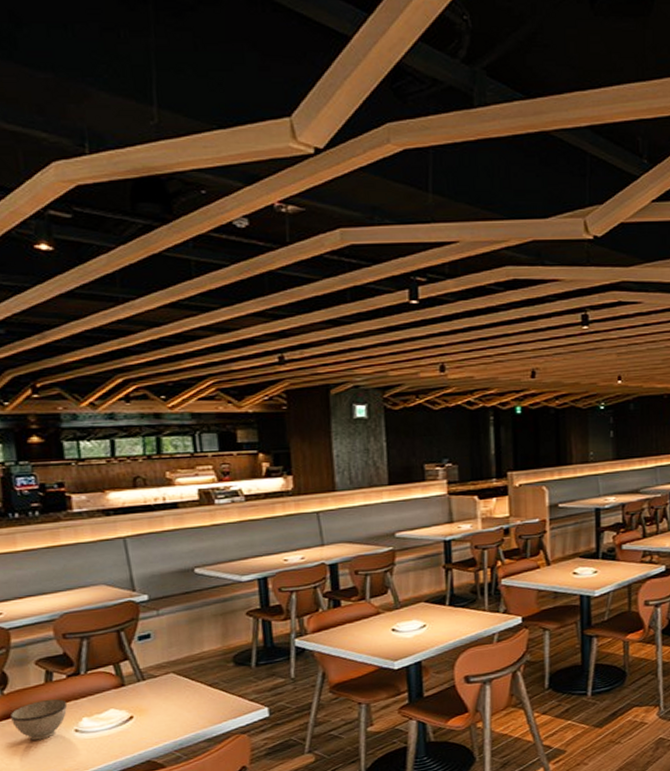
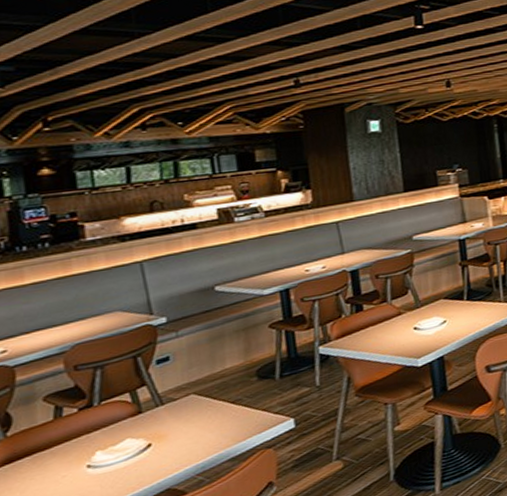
bowl: present [9,699,68,741] -> none [13,435,79,483]

